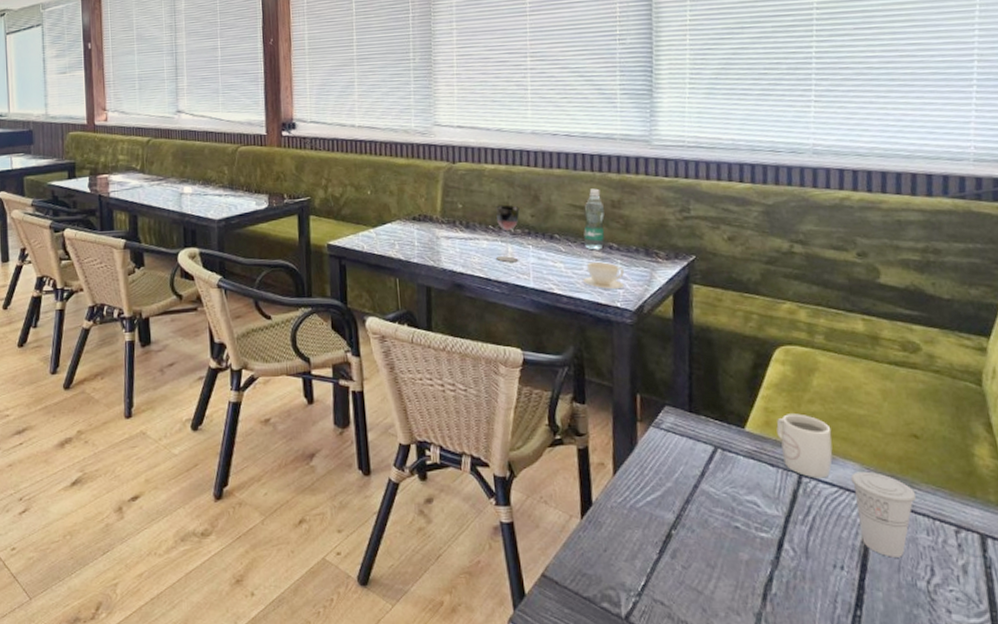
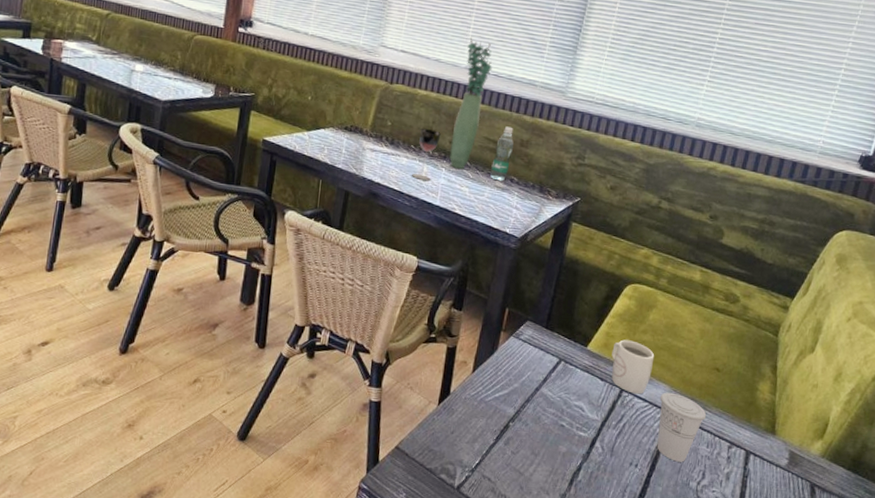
vase: none [529,99,561,244] -> present [449,37,492,170]
teacup: present [583,261,624,290] -> none [482,190,518,218]

